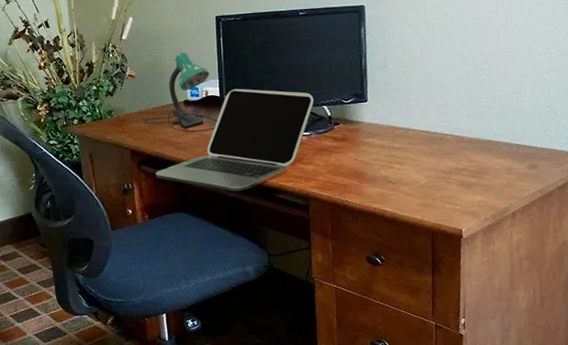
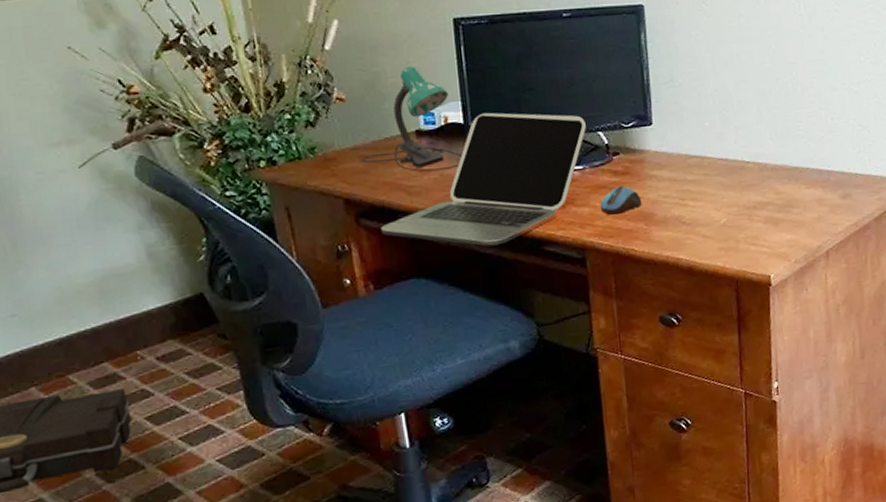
computer mouse: none [322,149,356,172] -> present [599,185,642,215]

